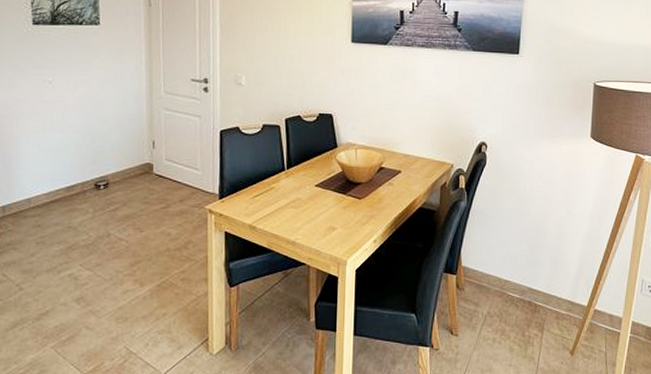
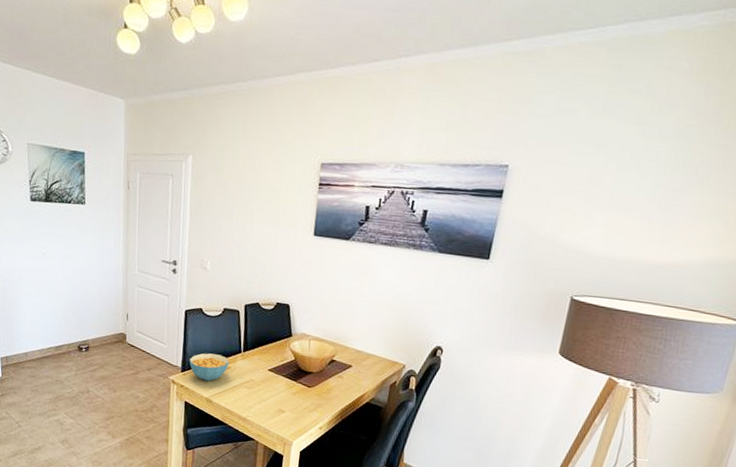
cereal bowl: none [227,175,273,205] -> present [189,353,230,381]

